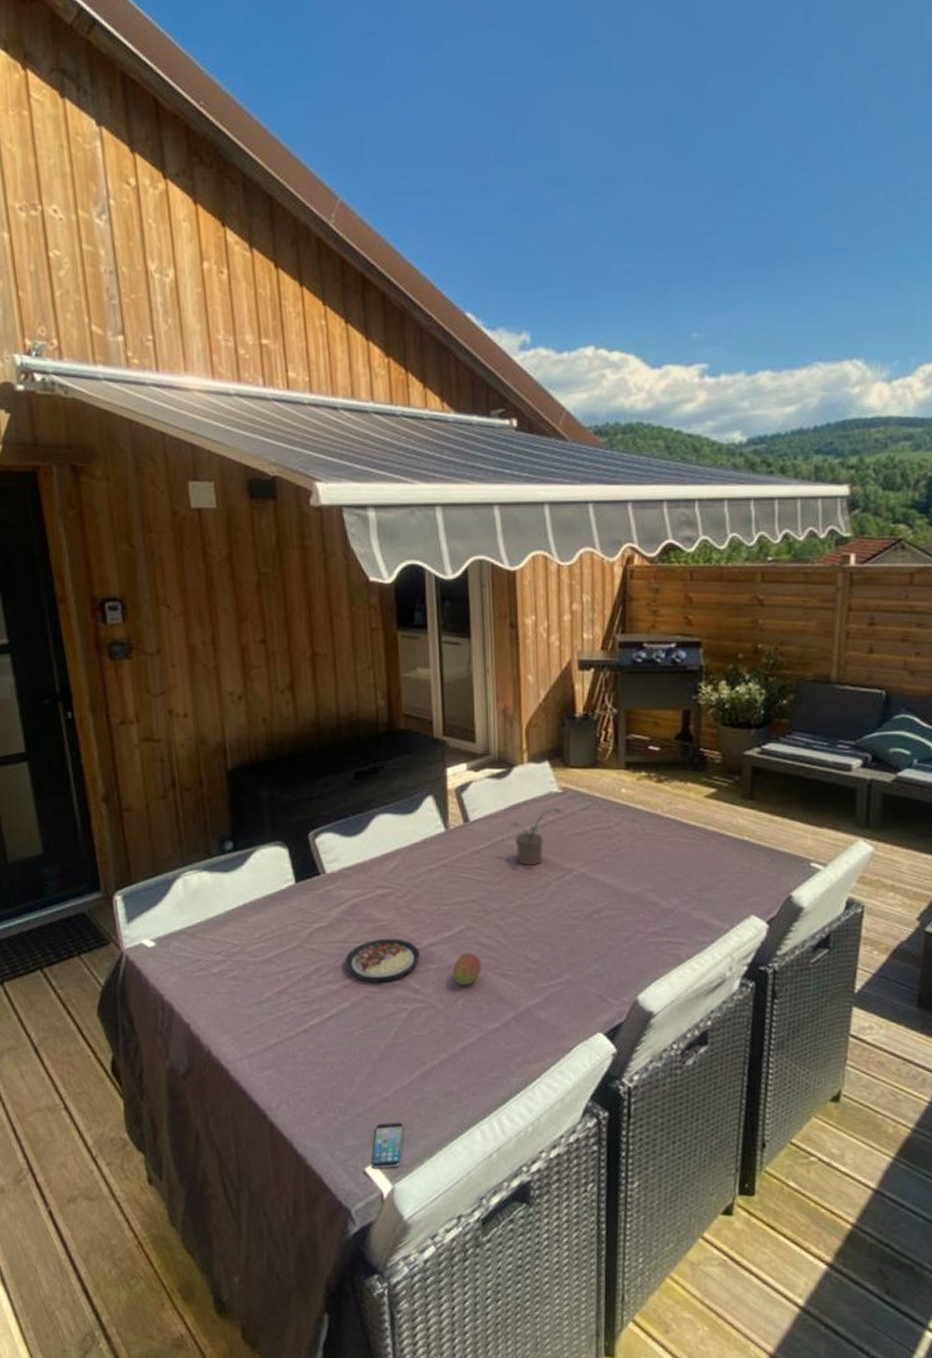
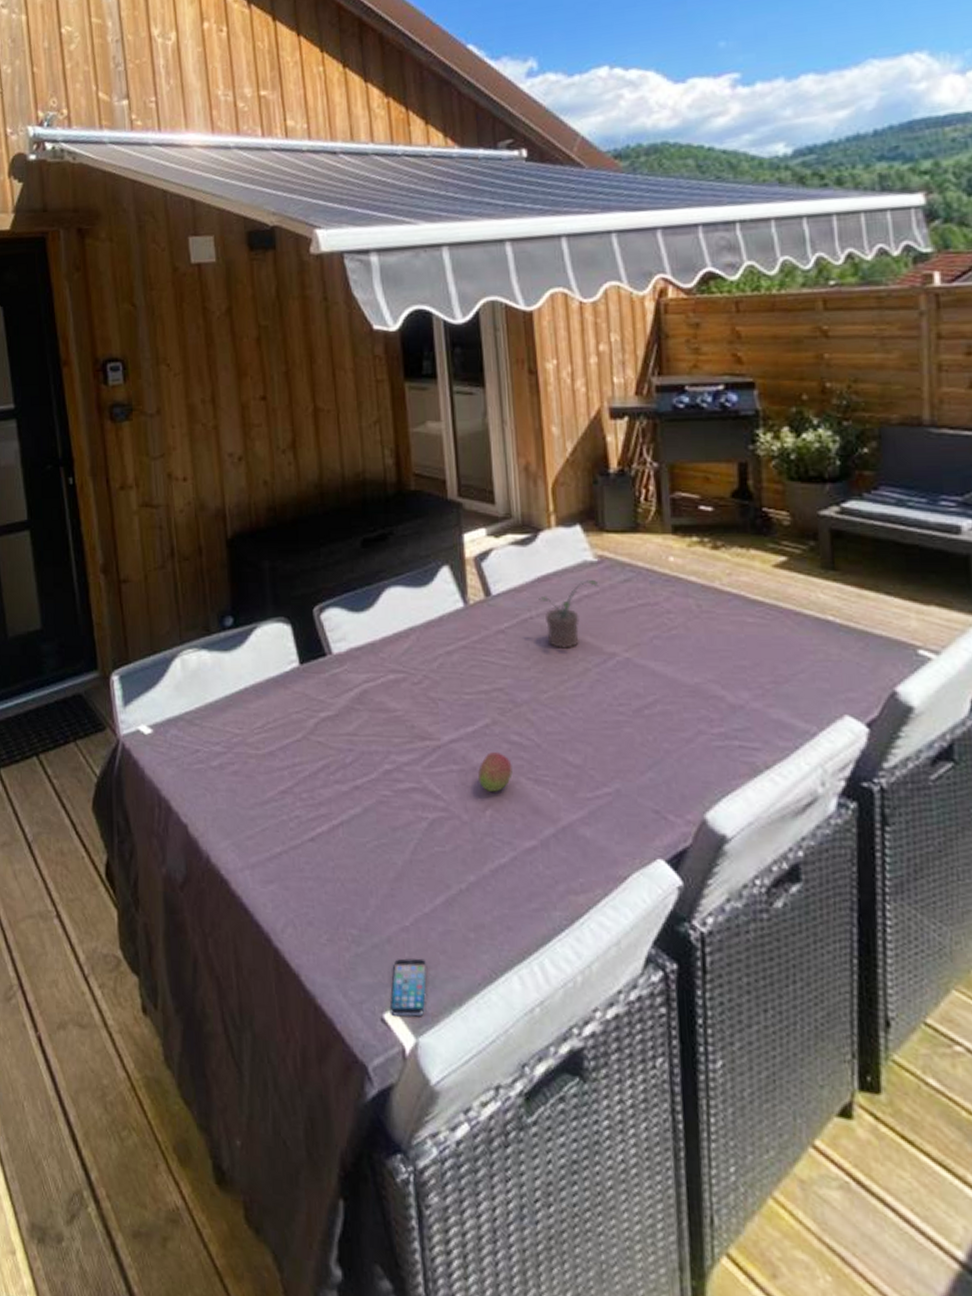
plate: present [345,938,421,983] -> none [355,732,441,785]

